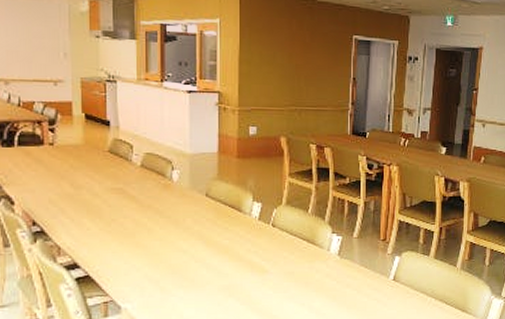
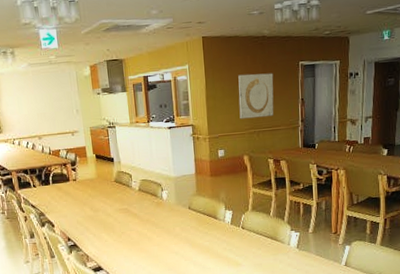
wall art: none [279,39,322,94] -> present [238,73,274,119]

